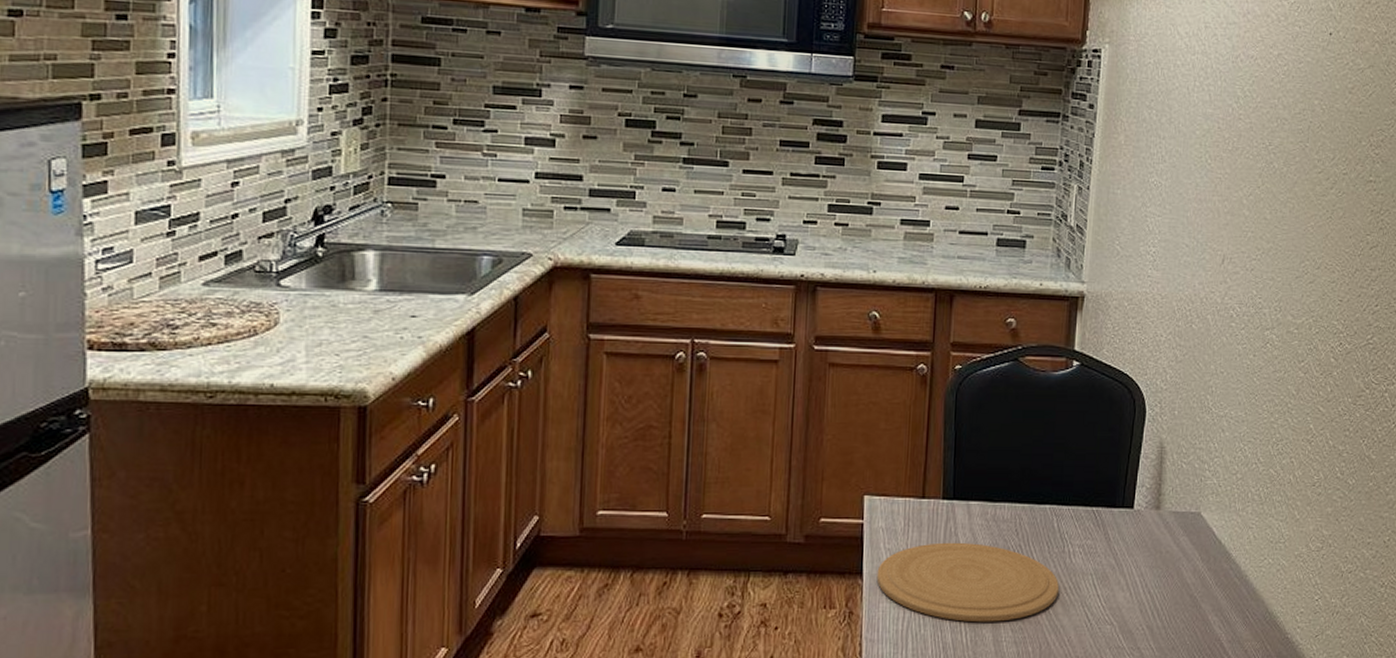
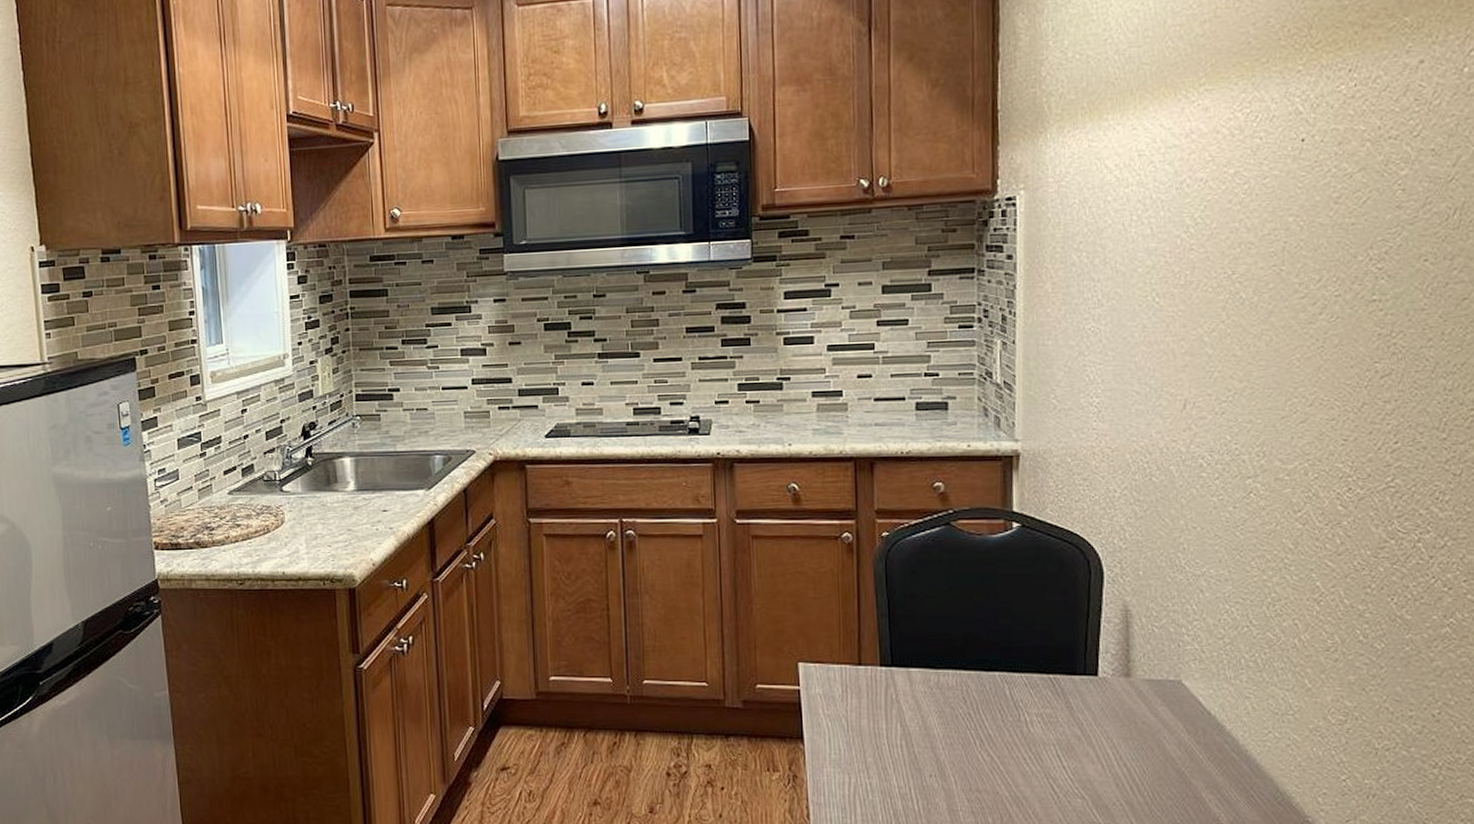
plate: present [876,542,1059,623] -> none [818,709,1017,791]

